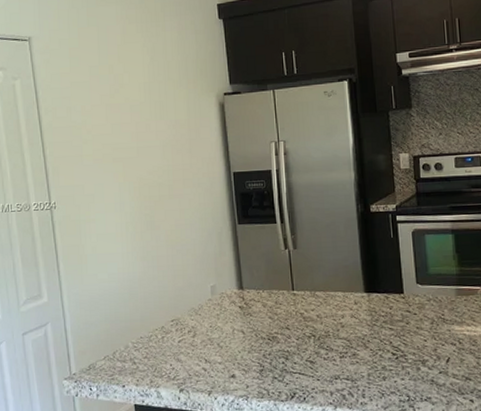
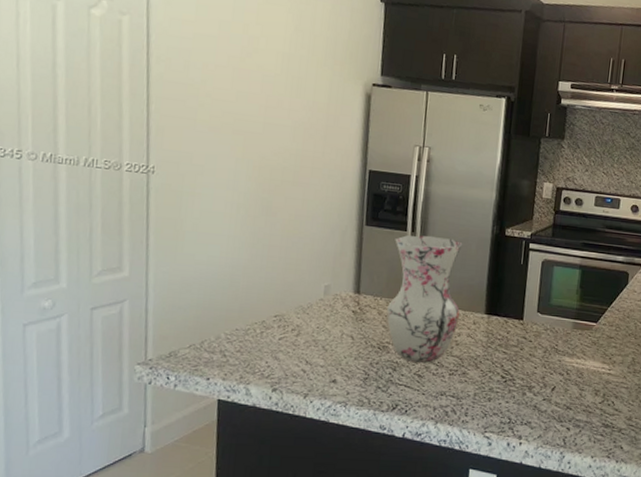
vase: none [267,223,341,349] -> present [386,235,463,363]

